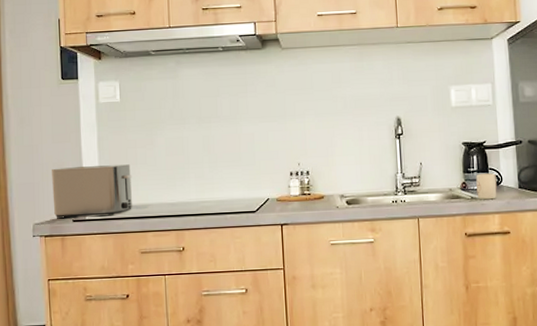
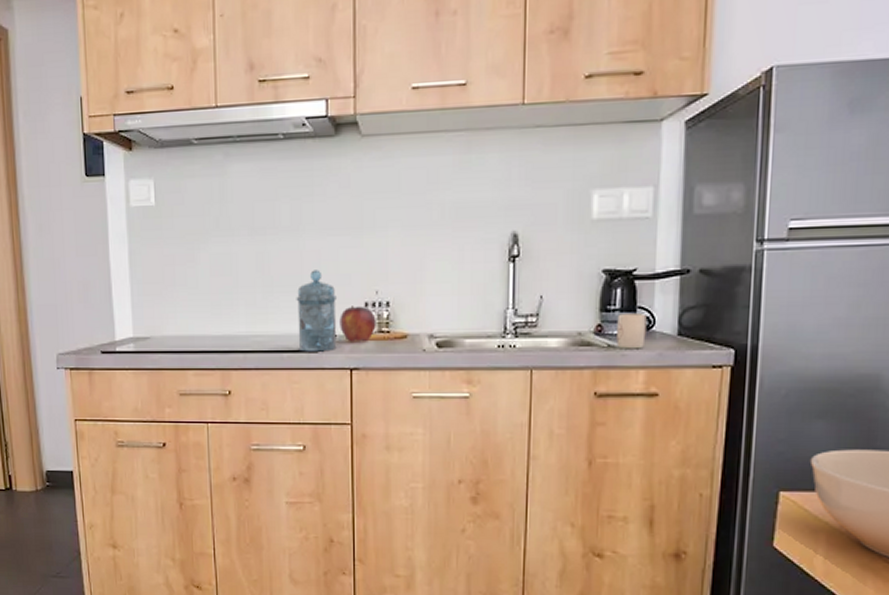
toaster: present [52,164,133,219] -> none [76,286,171,349]
canister: none [236,148,270,213] -> present [296,270,338,352]
fruit: none [271,175,300,204] -> present [339,306,376,342]

